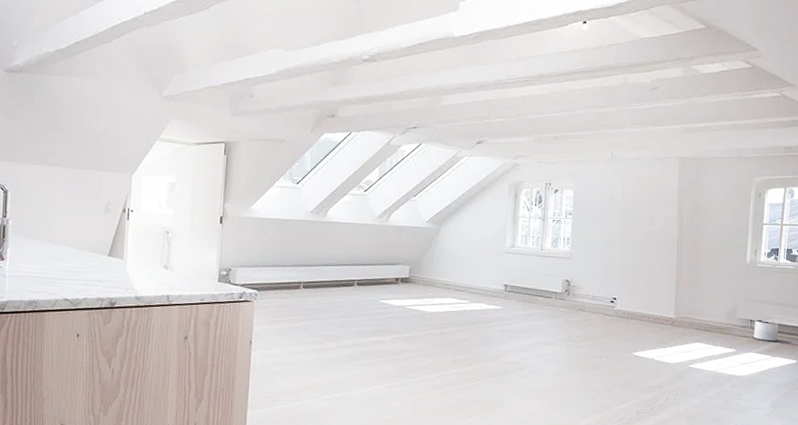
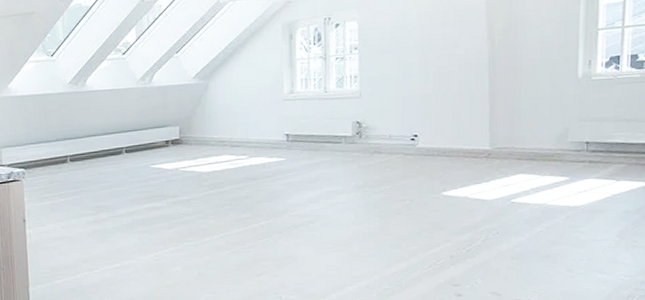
planter: present [754,319,779,342] -> none [592,140,624,165]

